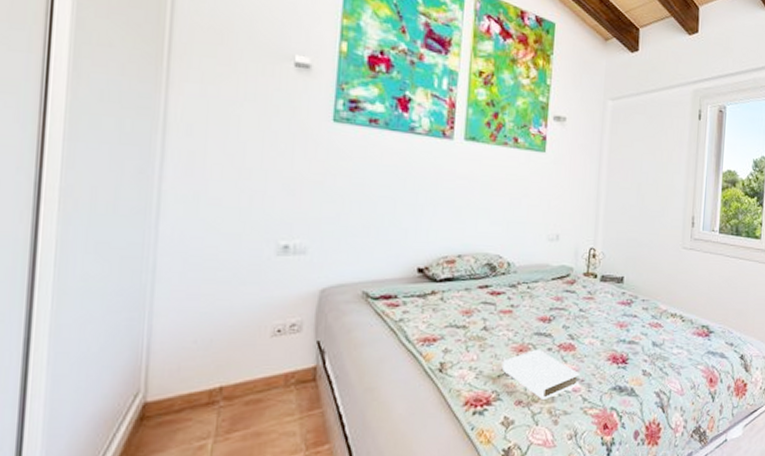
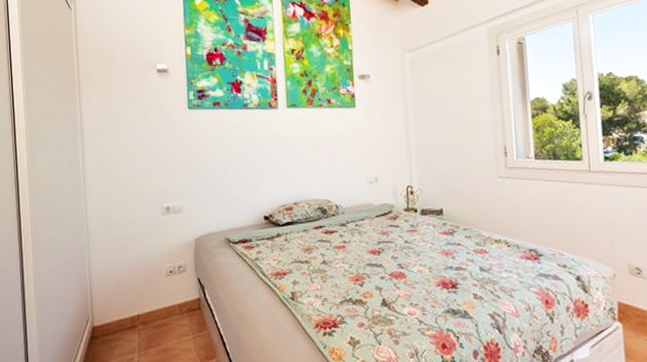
book: present [501,349,581,400] -> none [342,278,414,322]

